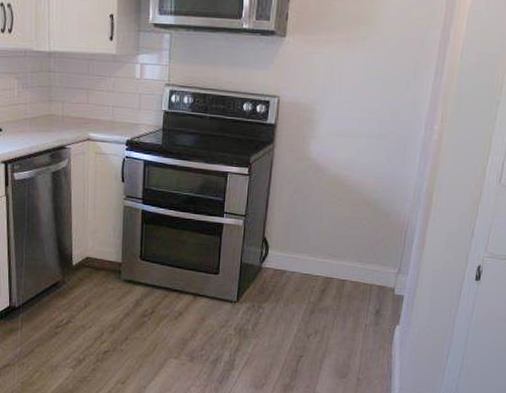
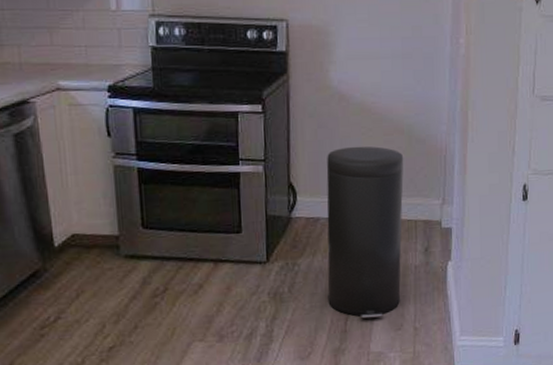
pedal bin: none [284,212,368,364] -> present [326,146,404,319]

